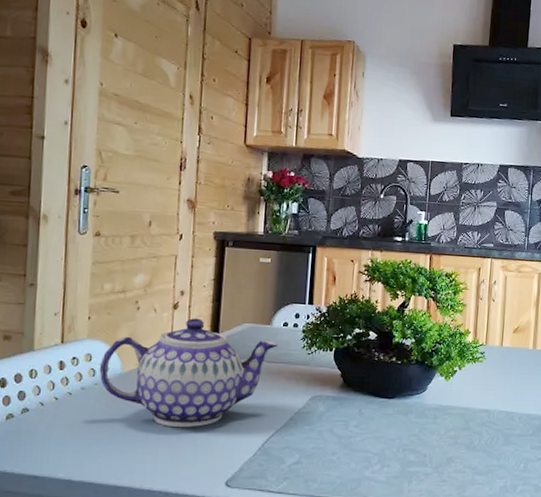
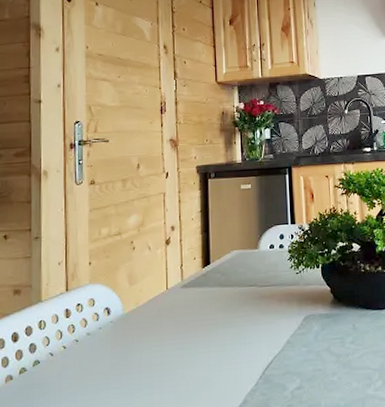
teapot: present [99,318,279,428] -> none [102,251,268,364]

